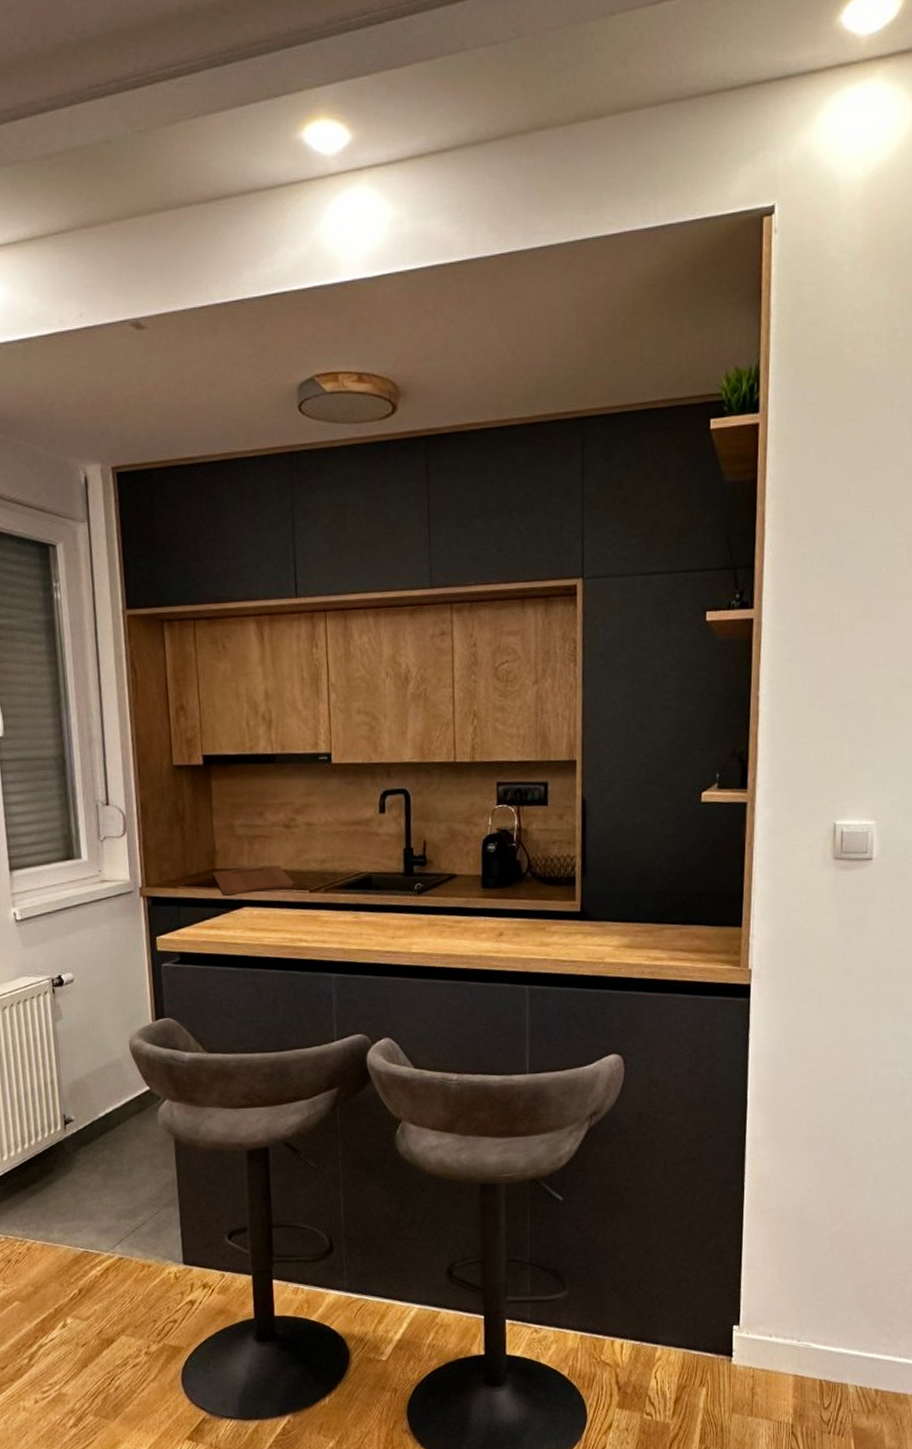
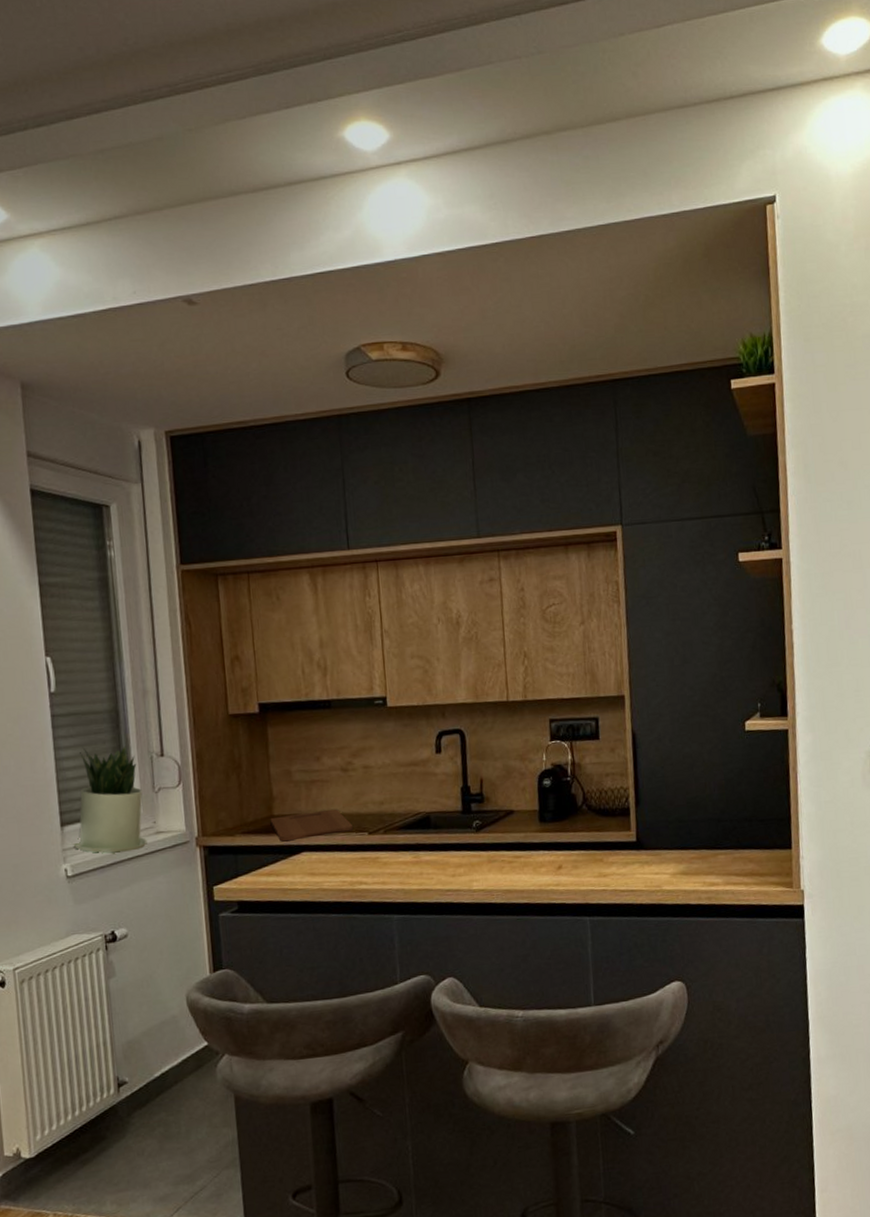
planter: none [21,793,93,900] -> present [73,746,147,854]

